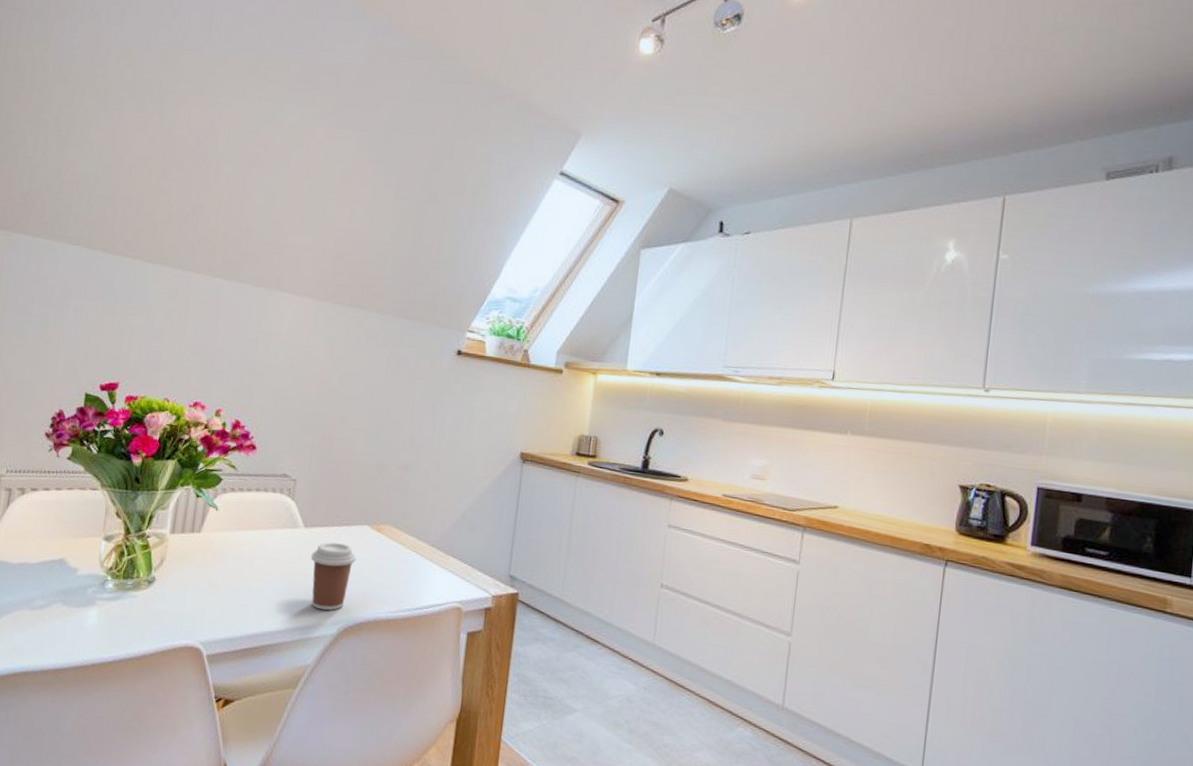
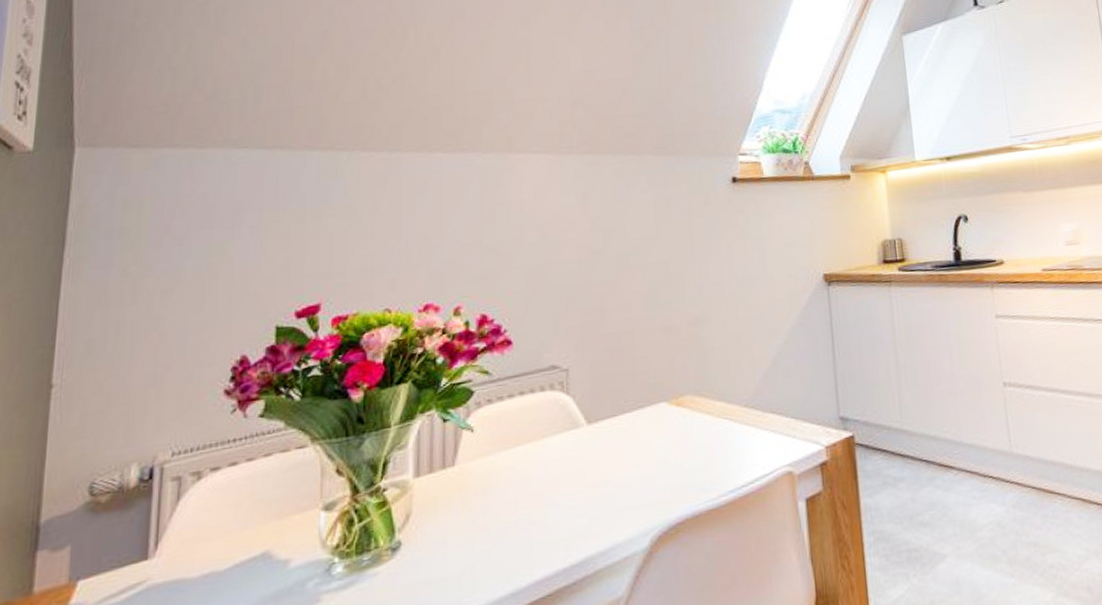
coffee cup: present [311,542,356,611] -> none [601,431,658,522]

